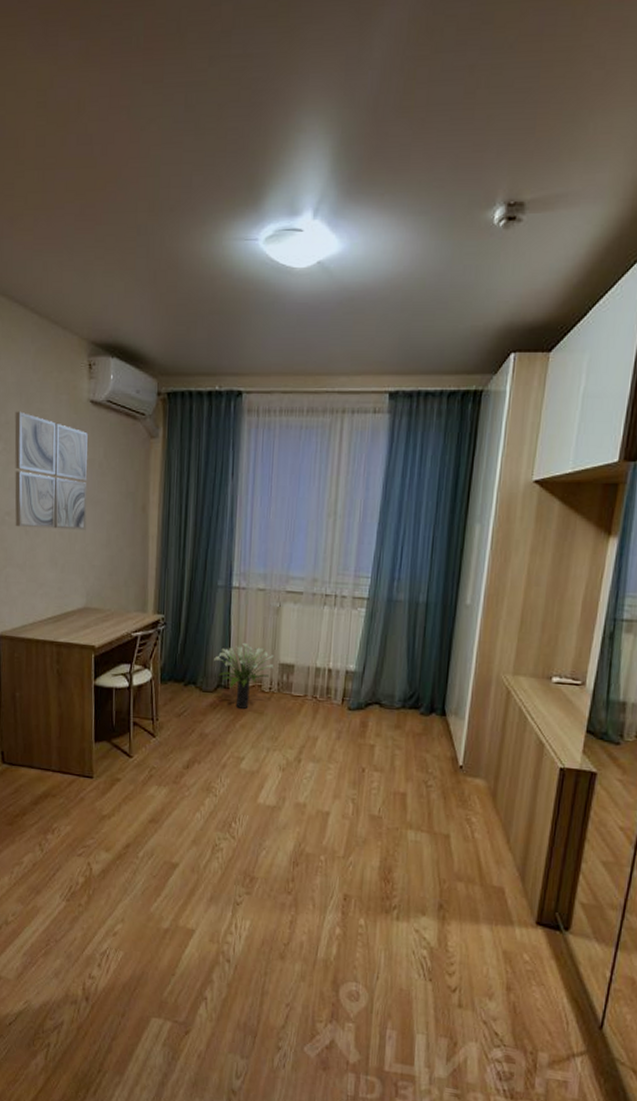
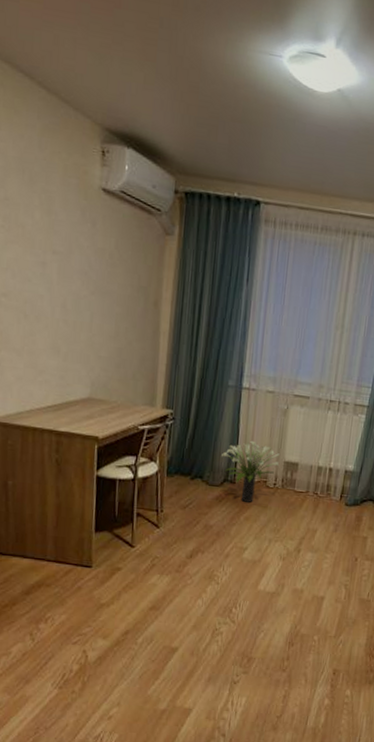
wall art: present [14,411,88,530] -> none [12,188,98,320]

